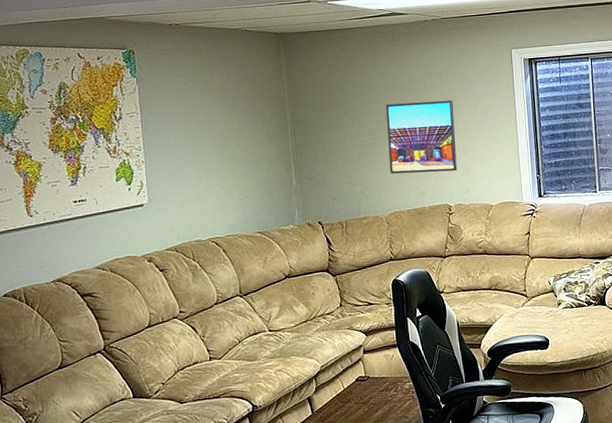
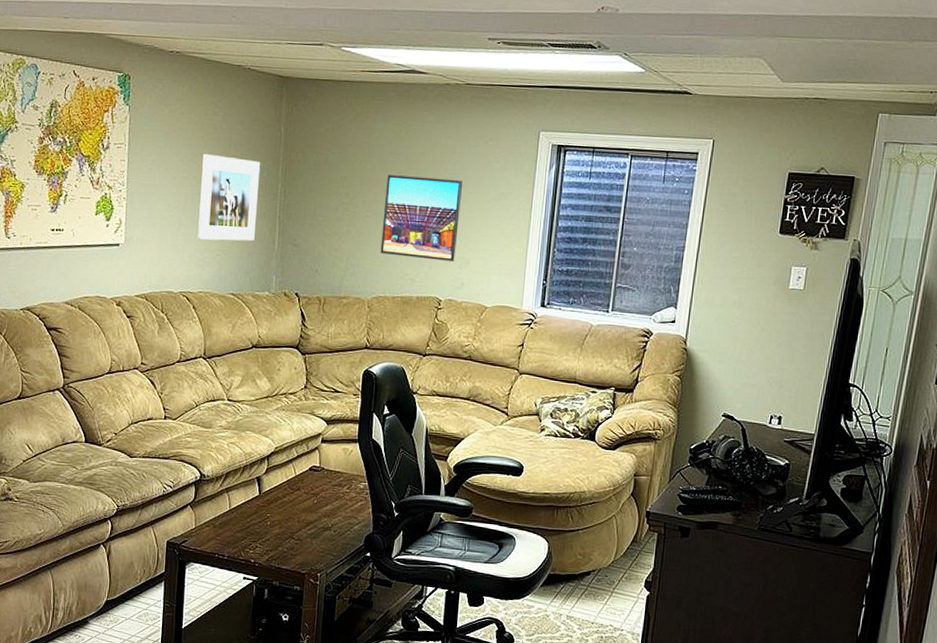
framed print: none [213,109,273,188] -> present [196,153,261,241]

